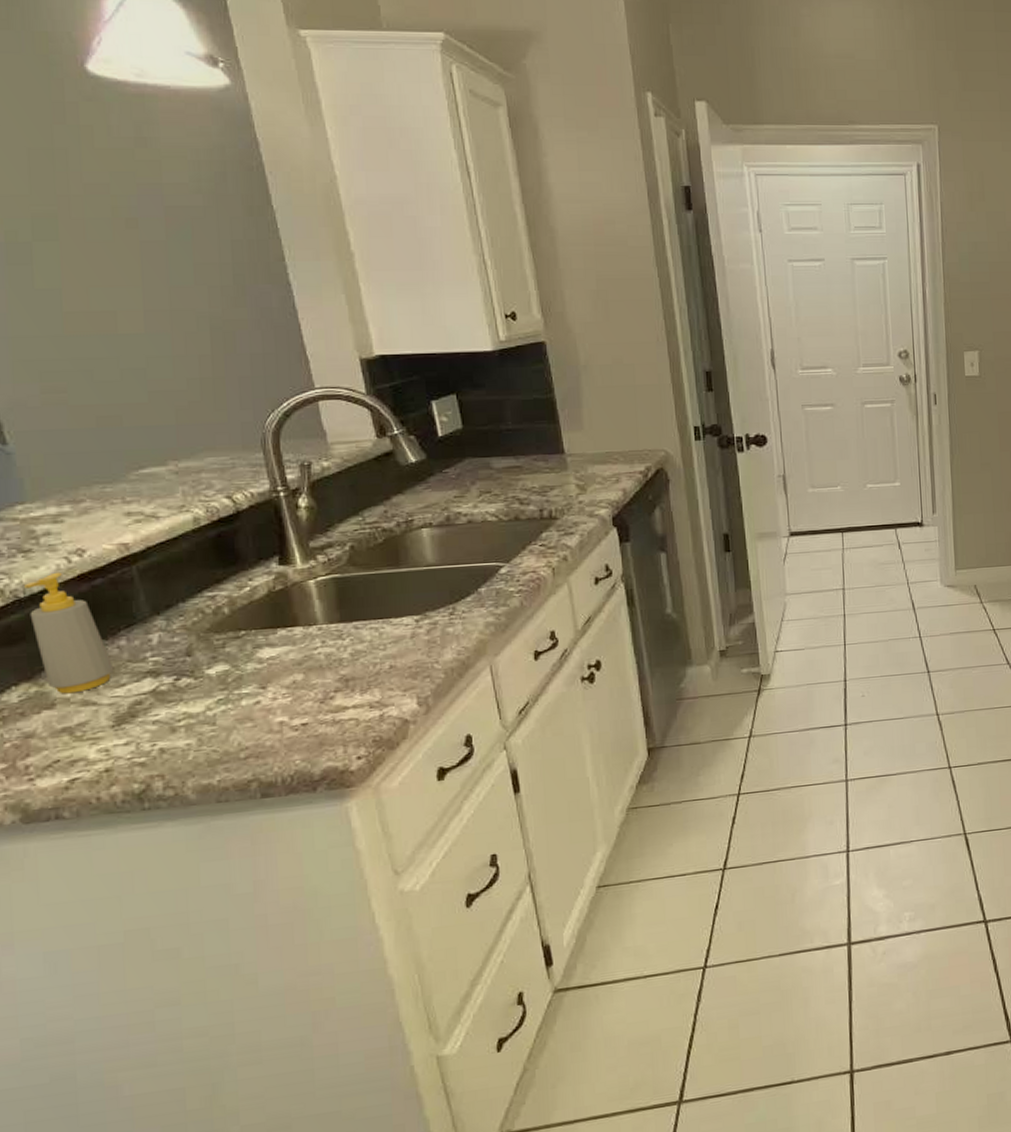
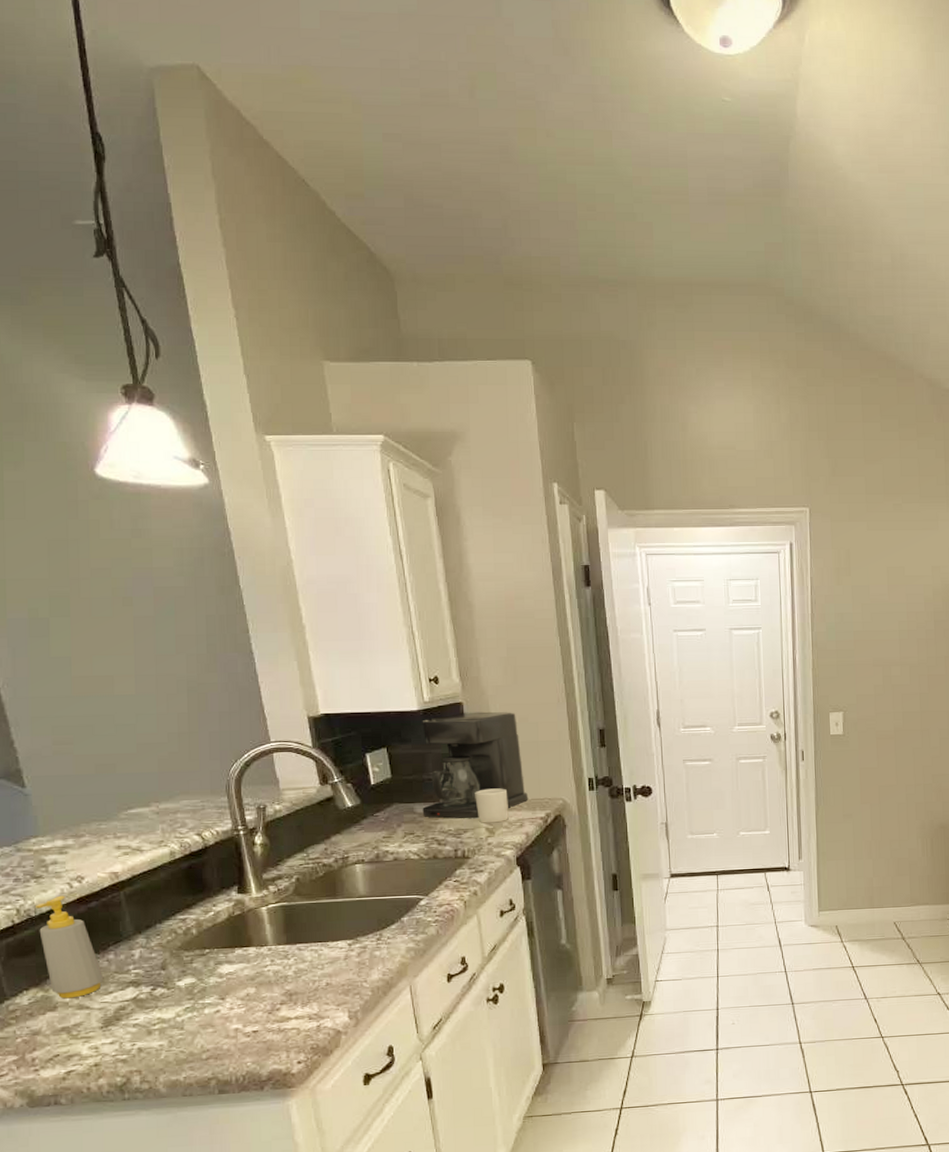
coffee maker: none [499,352,624,474] -> present [422,712,528,819]
mug: none [562,439,602,479] -> present [475,788,509,823]

